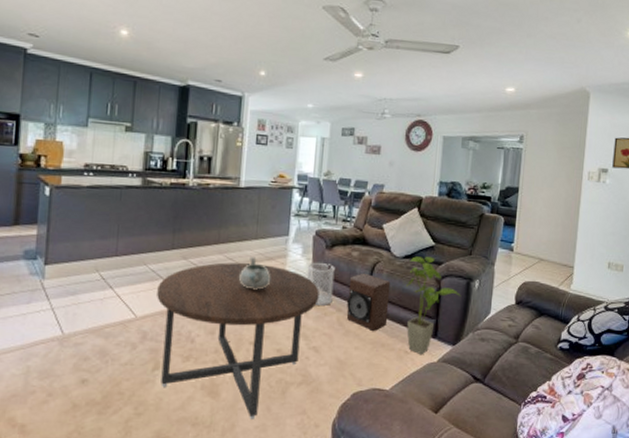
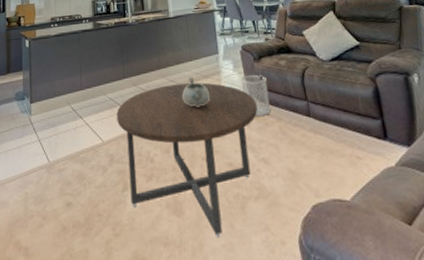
speaker: present [346,273,391,332] -> none [283,80,331,139]
house plant: present [406,256,462,355] -> none [338,56,403,160]

